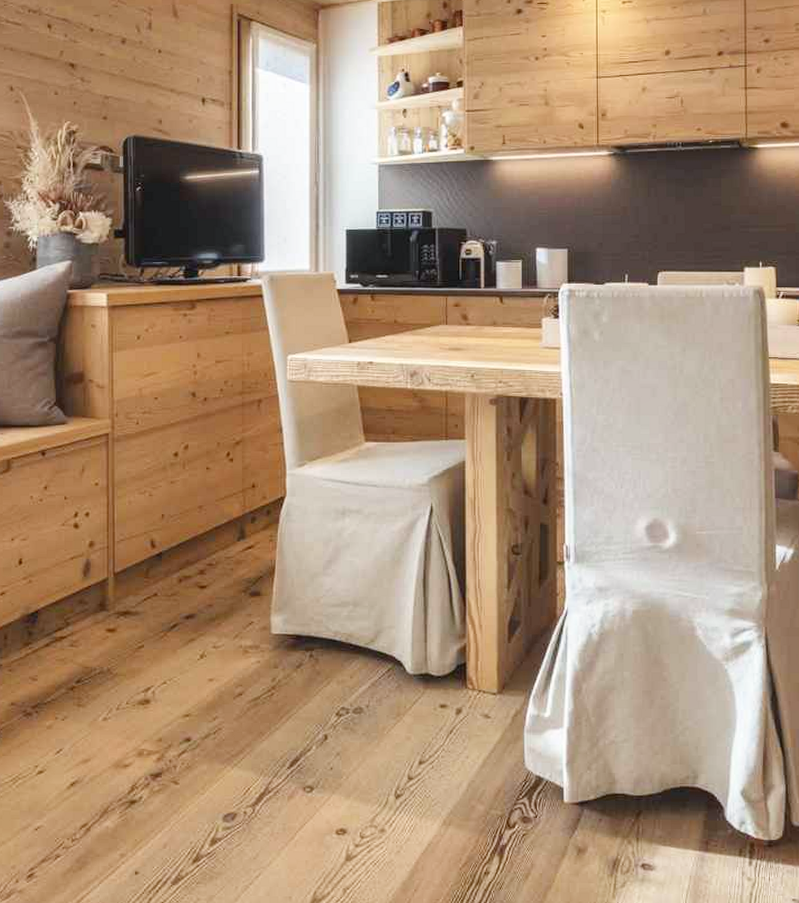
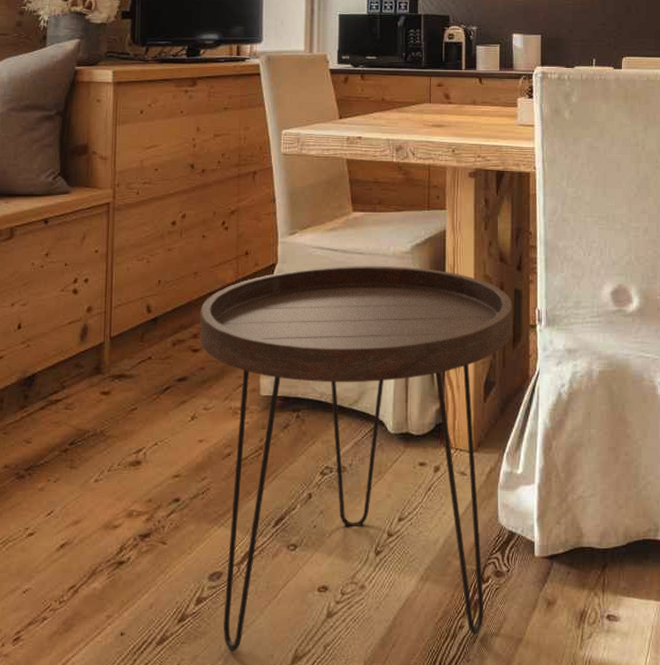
side table: none [206,499,538,894] -> present [199,266,512,652]

